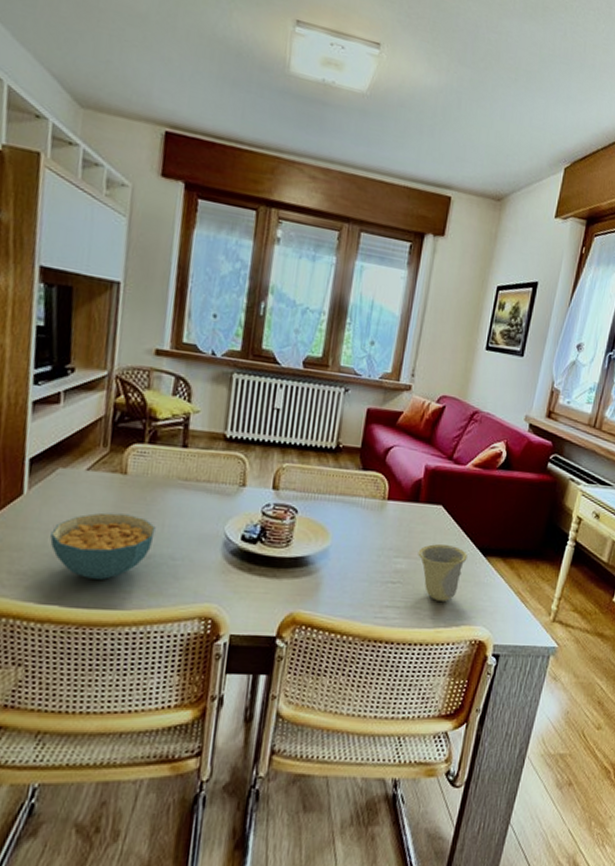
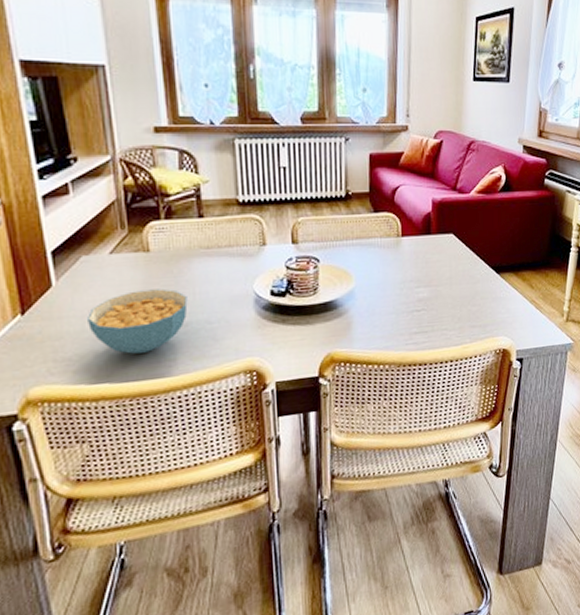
cup: present [418,544,468,601] -> none [437,269,483,321]

